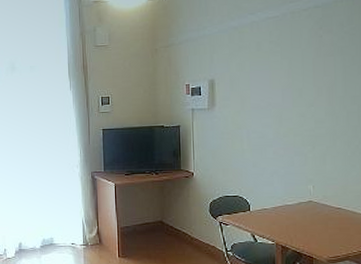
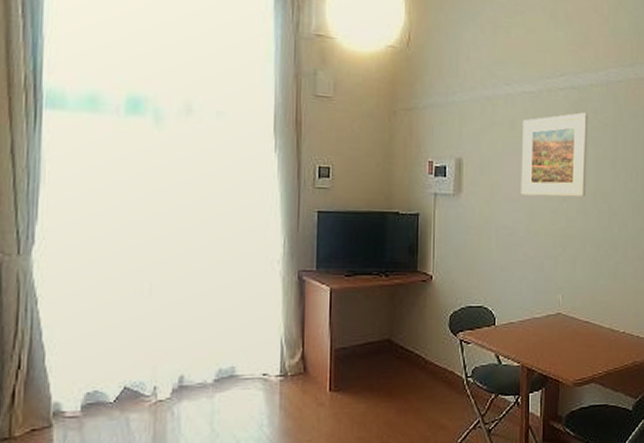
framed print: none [268,27,334,104] -> present [521,112,589,197]

